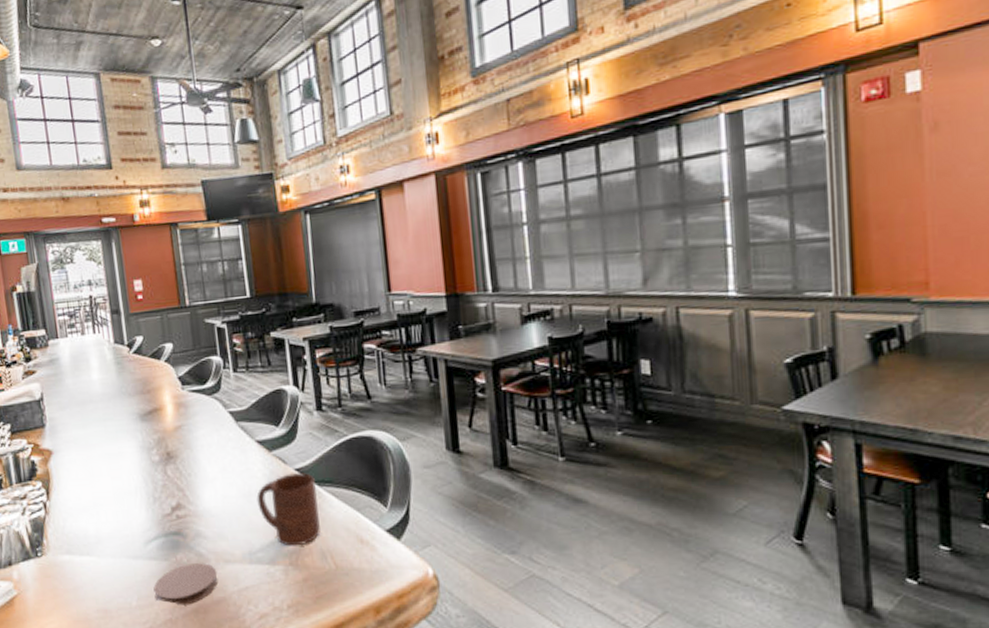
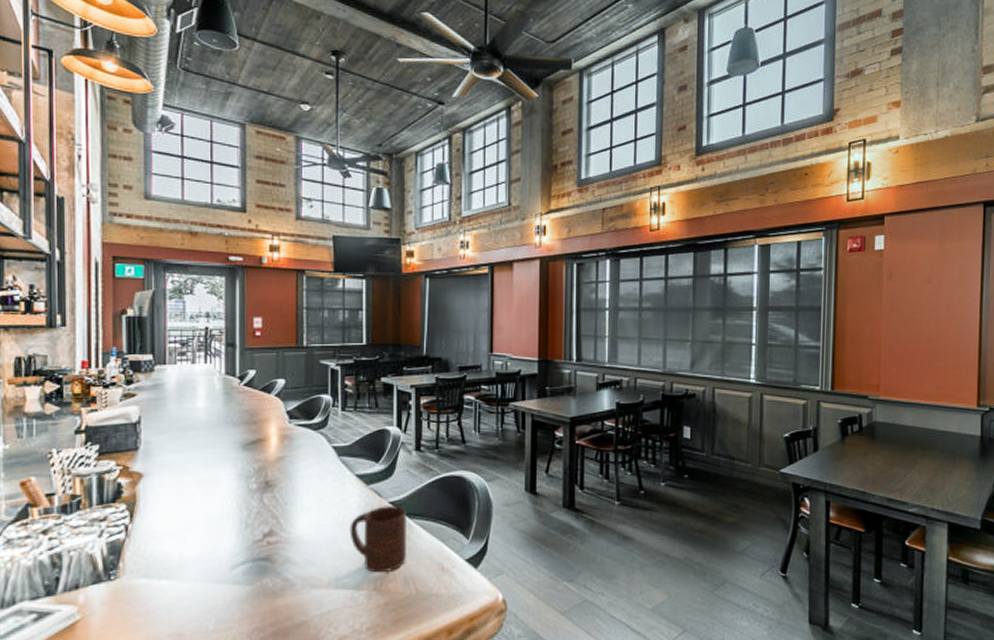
coaster: present [153,563,218,605] -> none [234,588,302,629]

